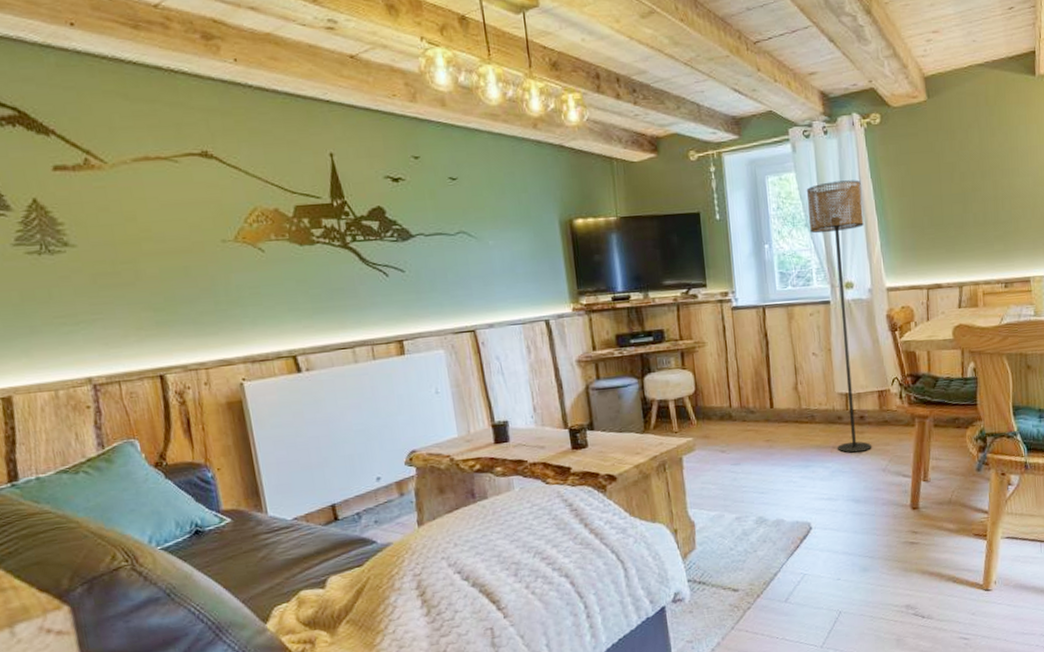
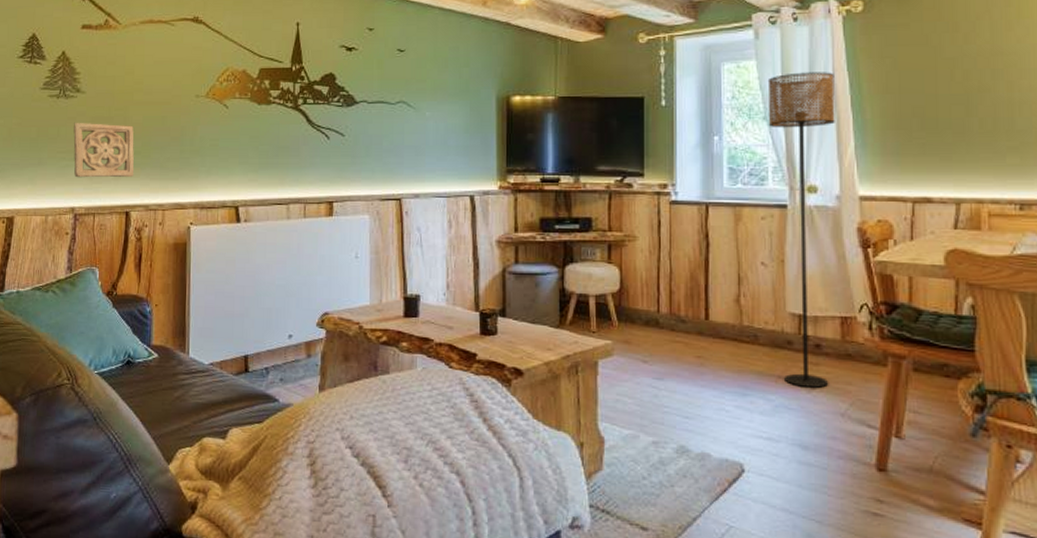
wall ornament: none [68,279,162,344] -> present [73,122,135,178]

